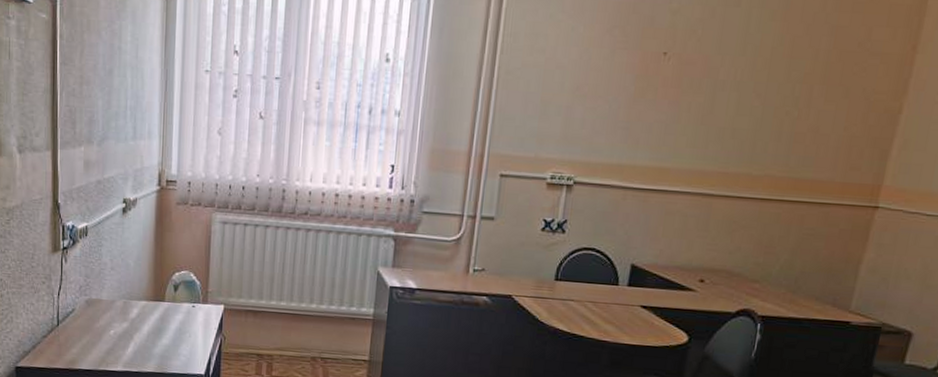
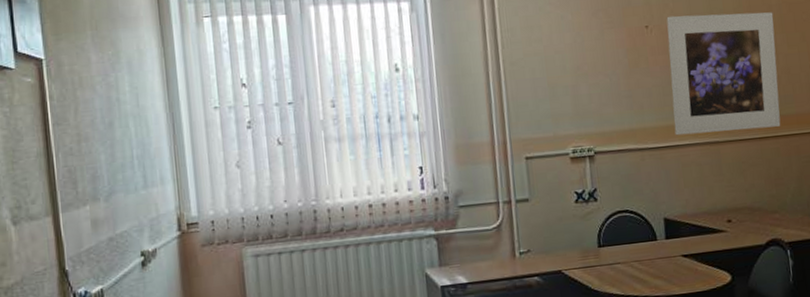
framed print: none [666,45,819,190] -> present [666,12,781,136]

